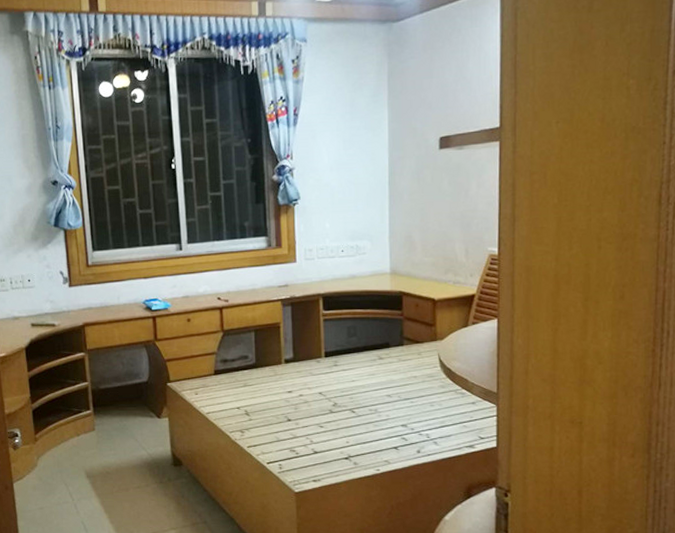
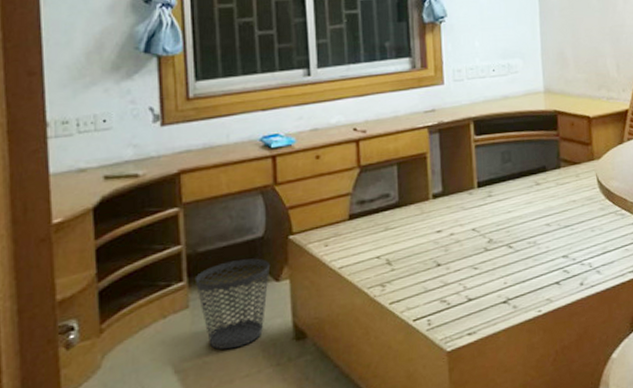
wastebasket: none [98,398,154,466] -> present [194,258,271,350]

